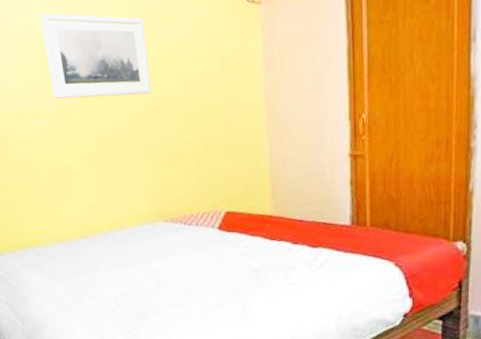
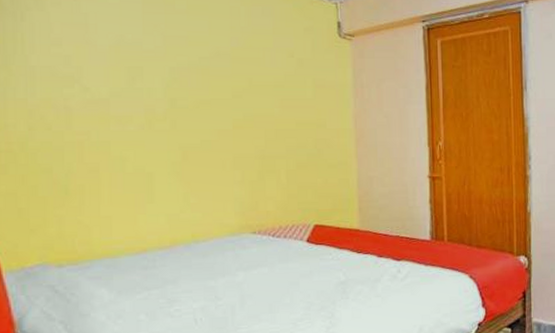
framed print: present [39,13,152,99] -> none [133,24,245,110]

